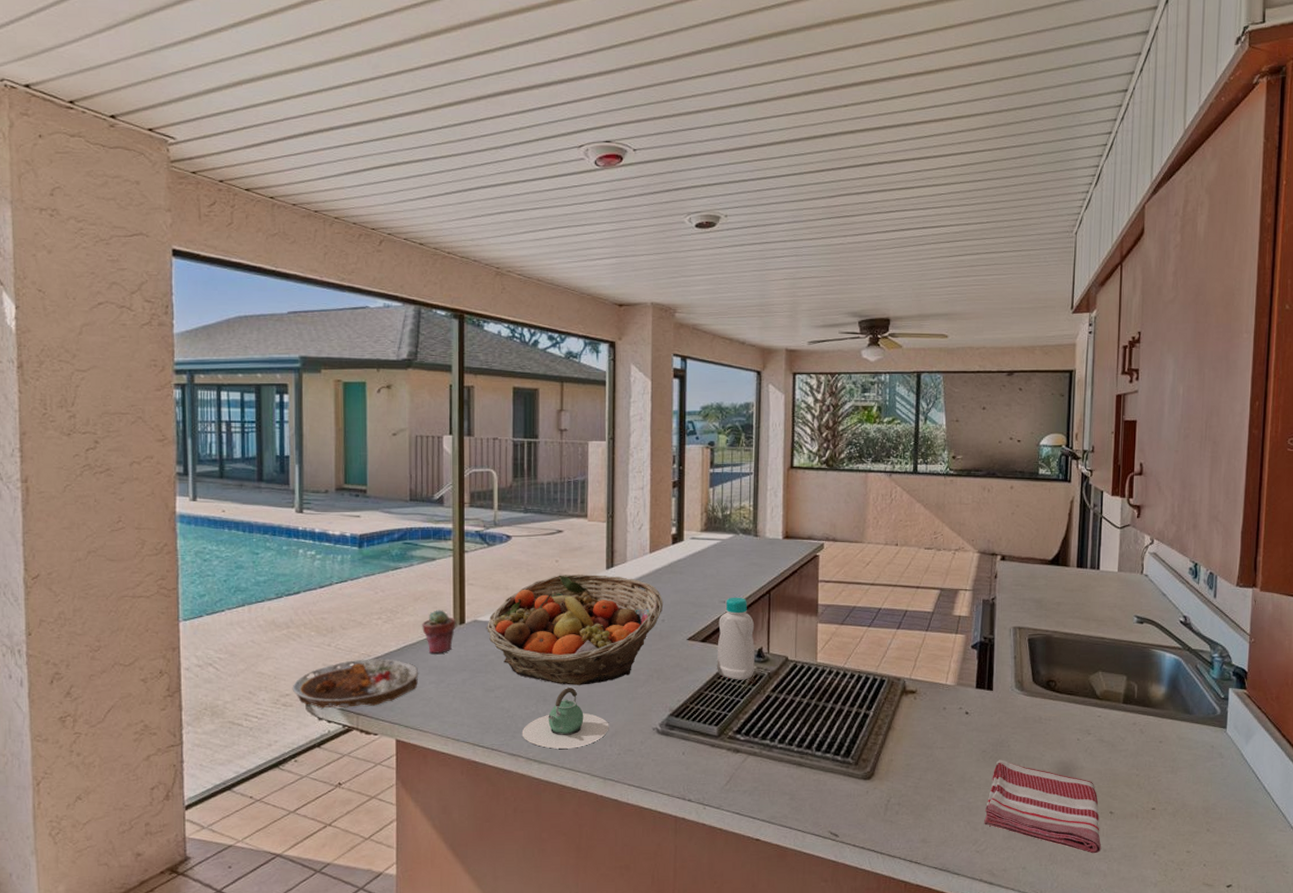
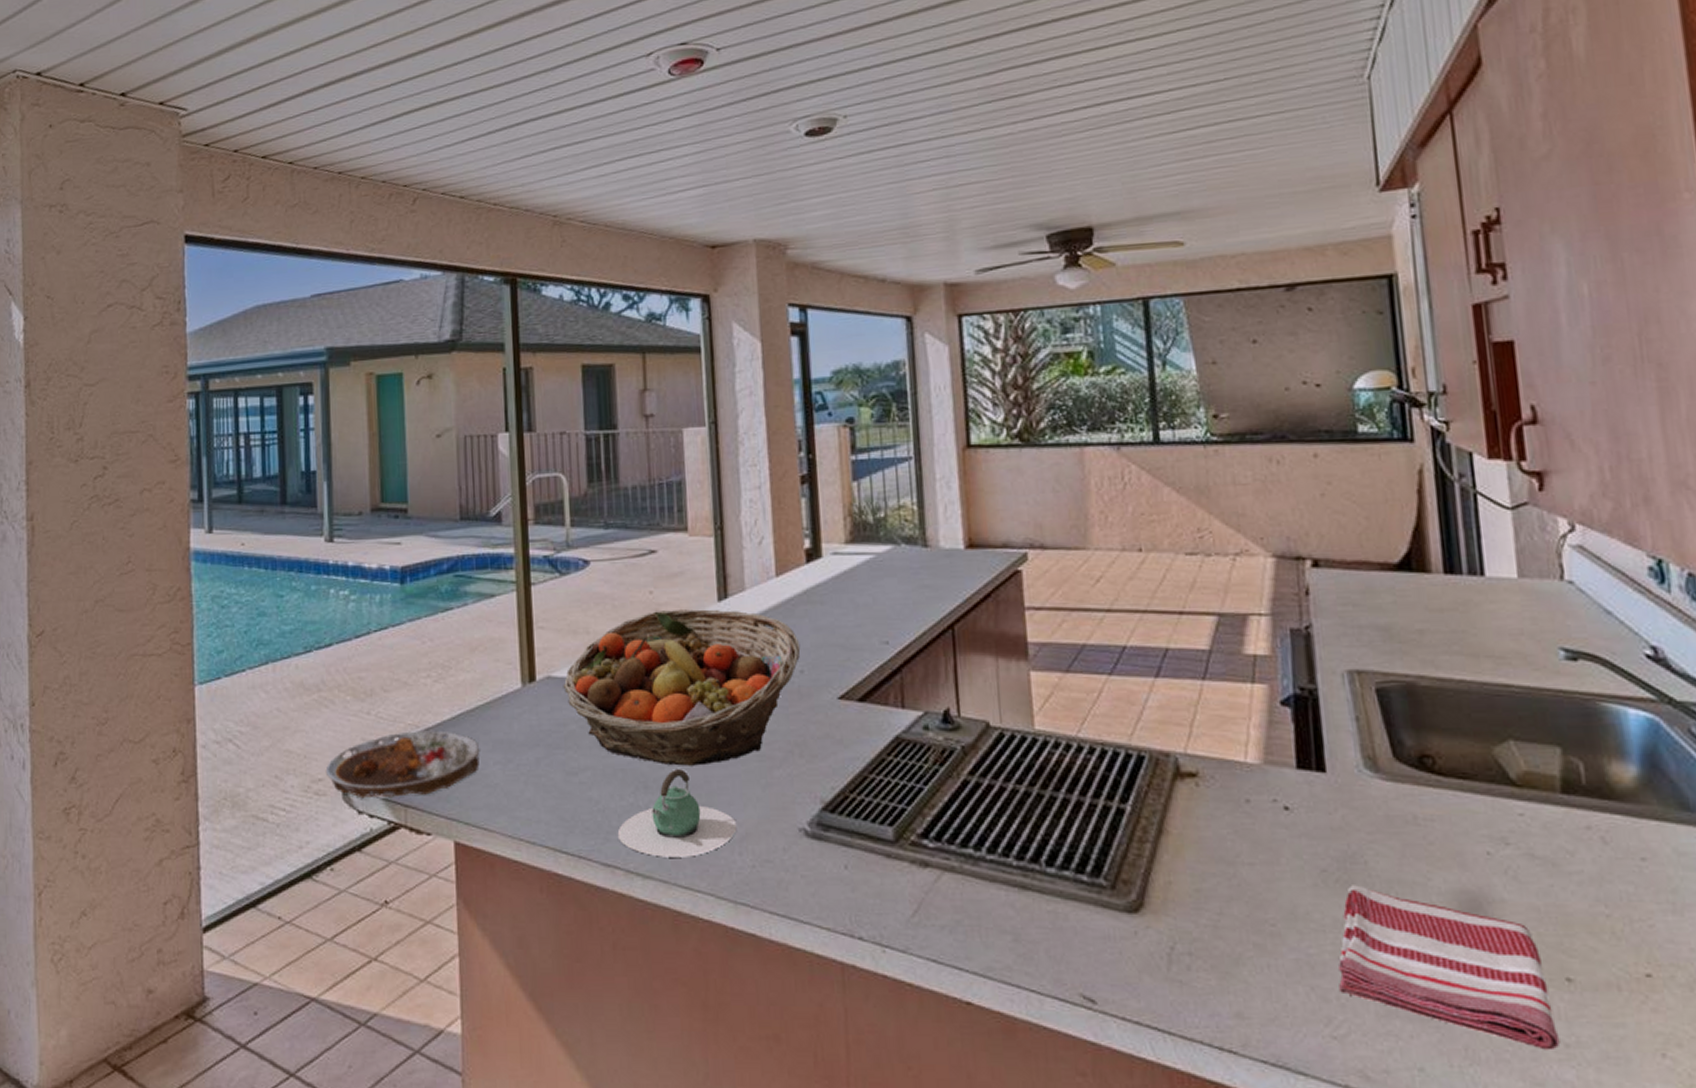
potted succulent: present [422,610,456,654] -> none [481,663,525,723]
bottle: present [717,597,755,680] -> none [881,635,941,758]

